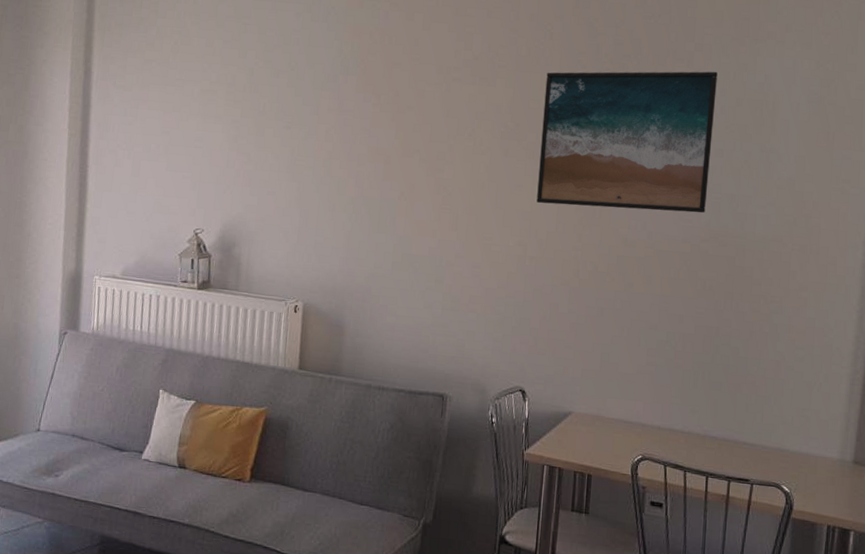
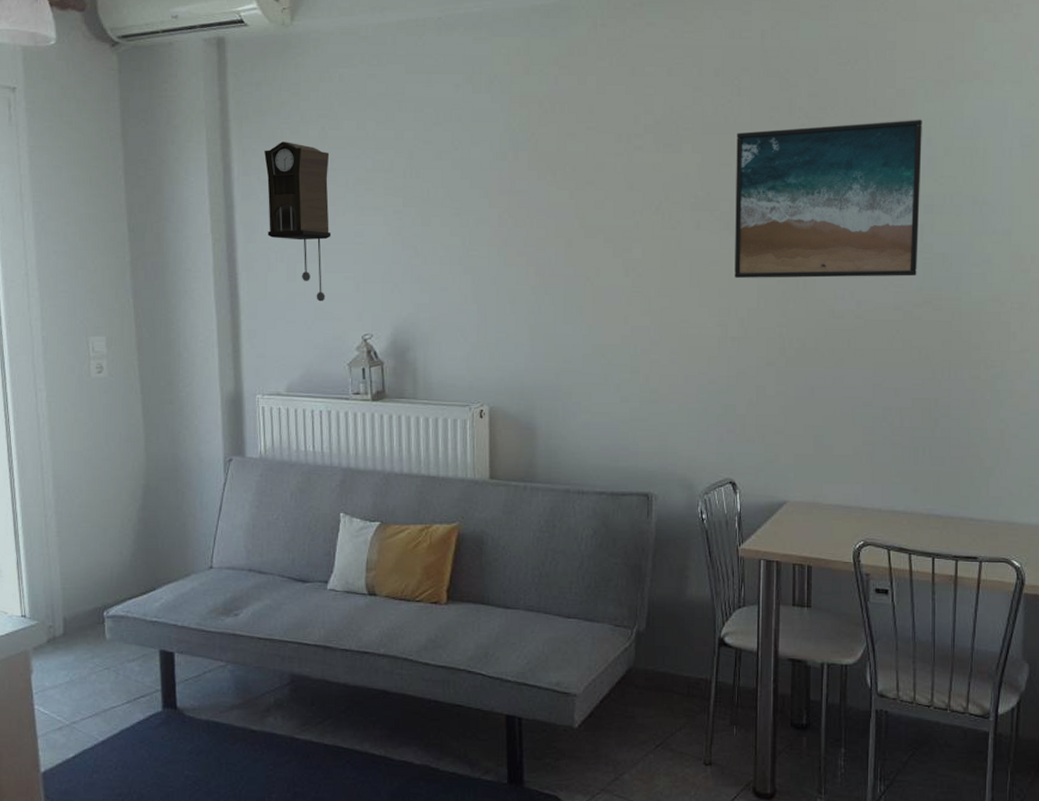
pendulum clock: none [118,52,180,197] -> present [264,141,332,302]

